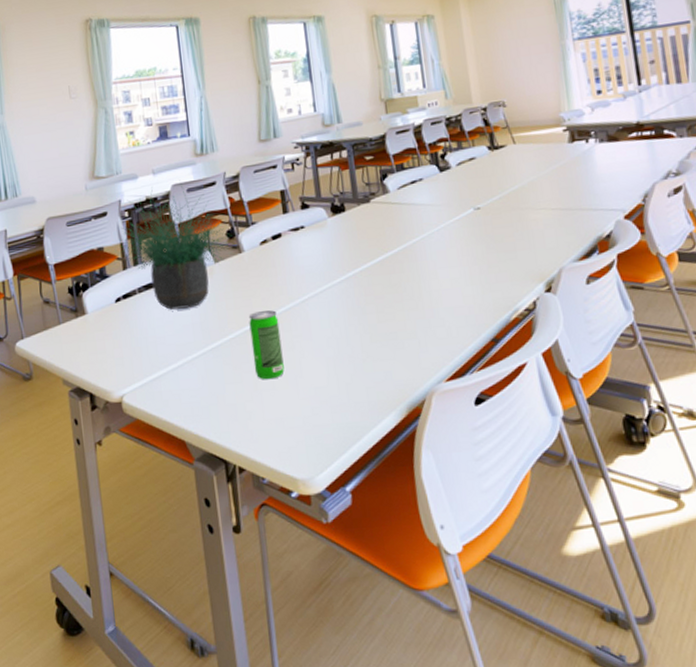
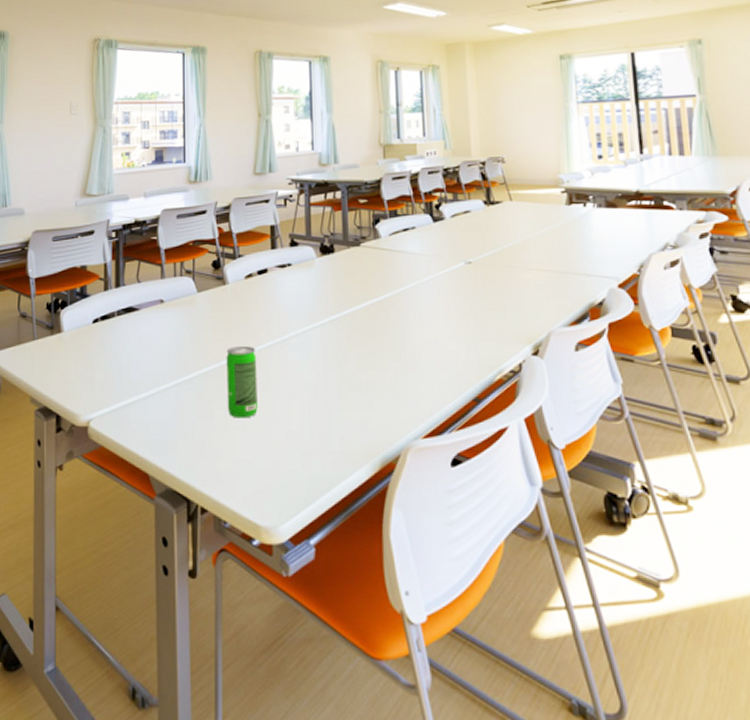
potted plant: present [116,183,233,310] -> none [98,209,218,336]

